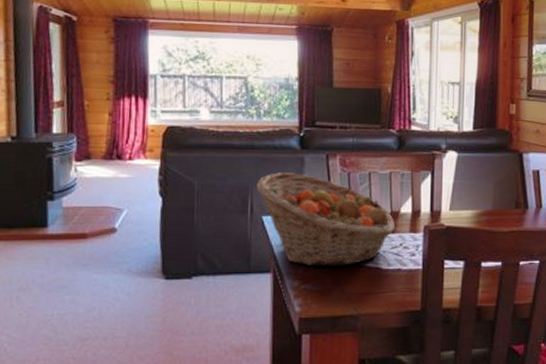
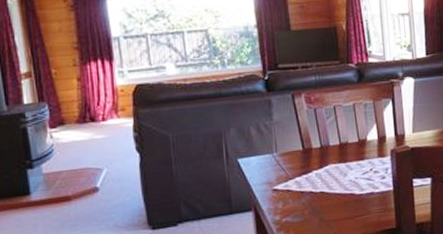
fruit basket: present [256,172,396,266] -> none [229,115,364,200]

